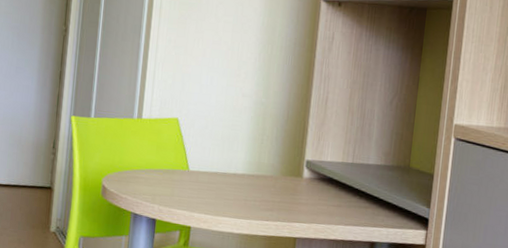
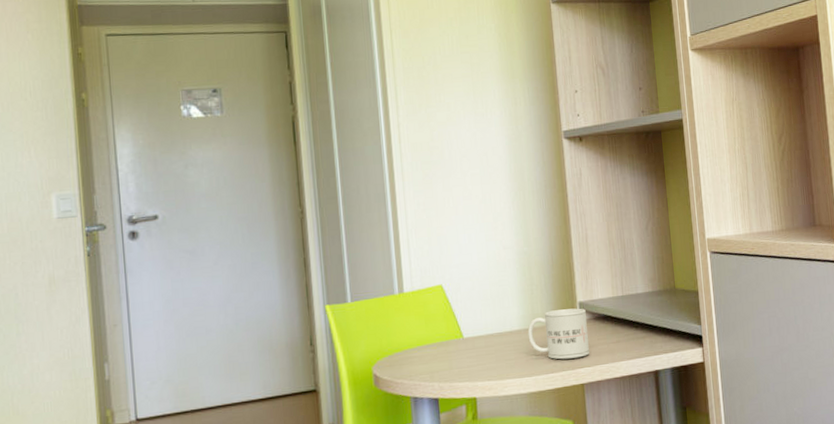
mug: none [250,162,312,213] -> present [527,308,589,360]

